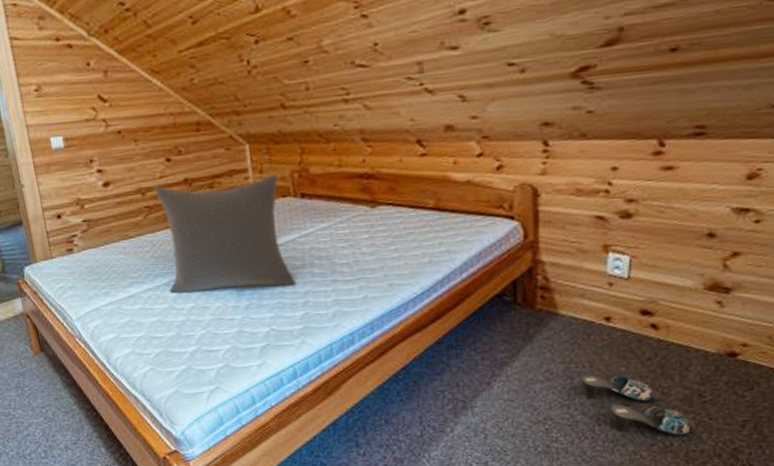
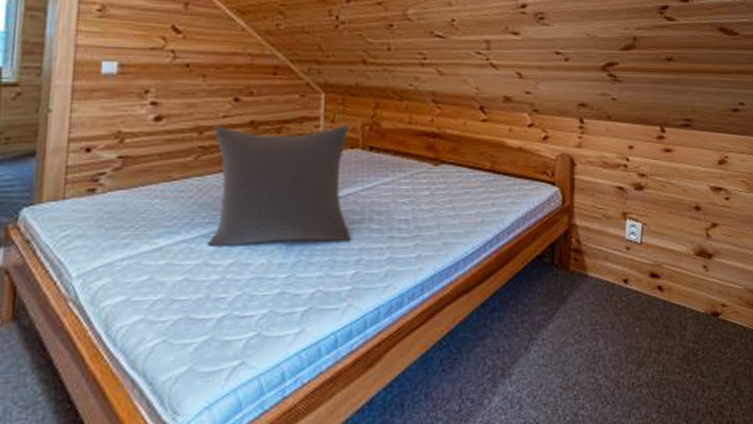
slippers: present [582,374,696,436] -> none [605,336,693,396]

